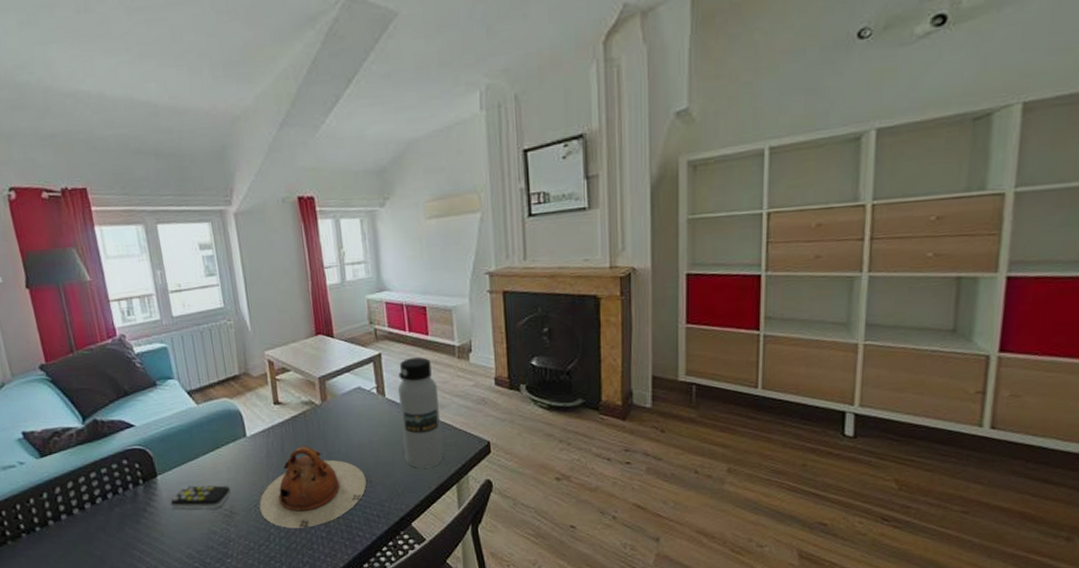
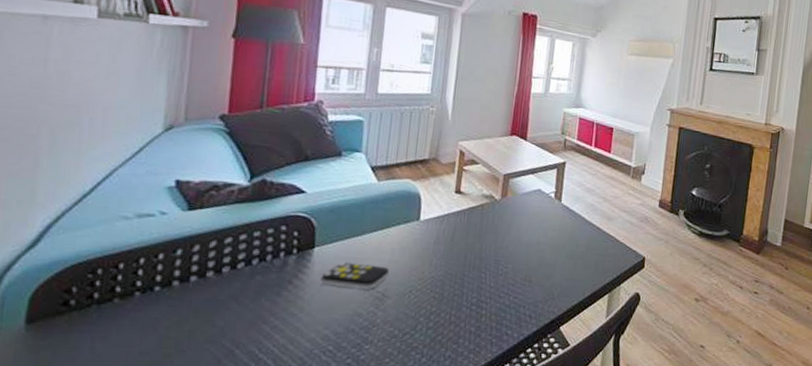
teapot: present [259,446,367,529] -> none [414,237,527,320]
water bottle: present [398,357,444,469] -> none [567,170,609,275]

